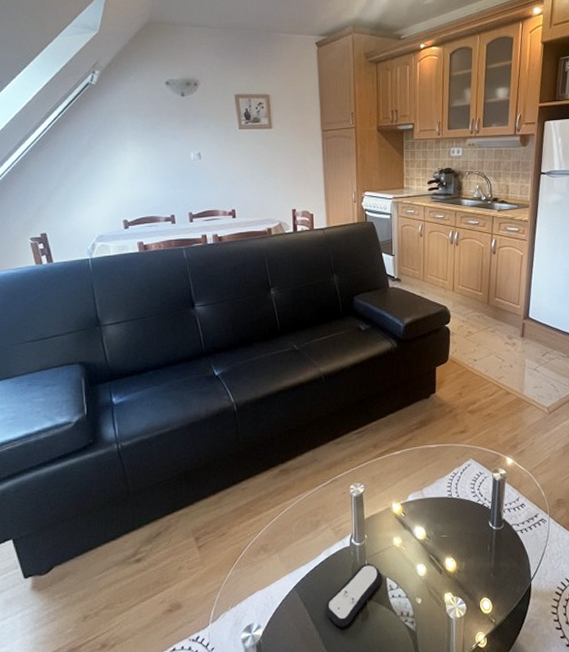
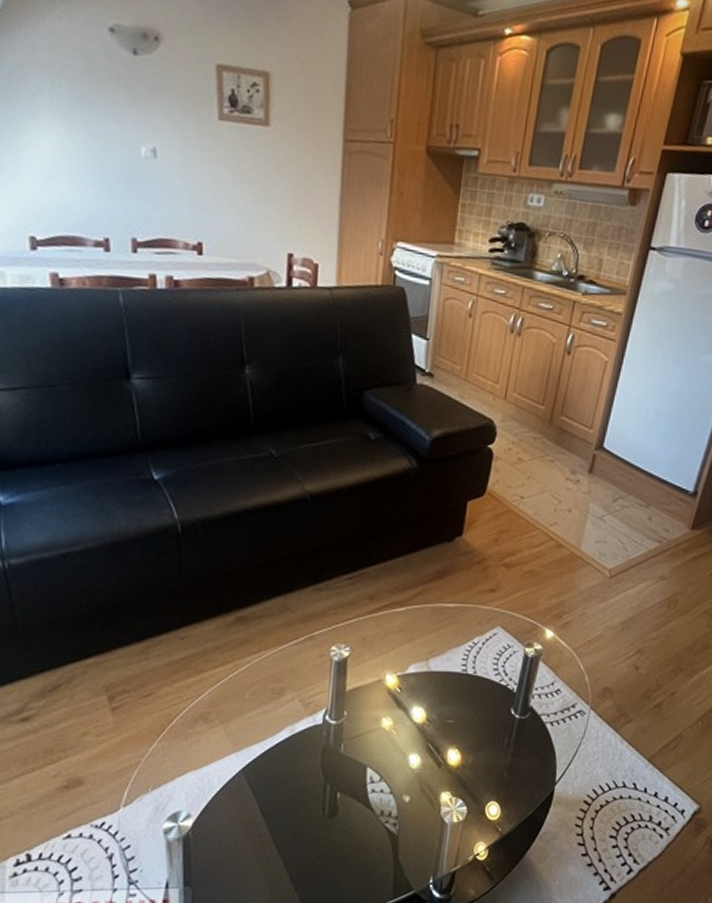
remote control: present [325,563,381,627] -> none [280,747,361,824]

